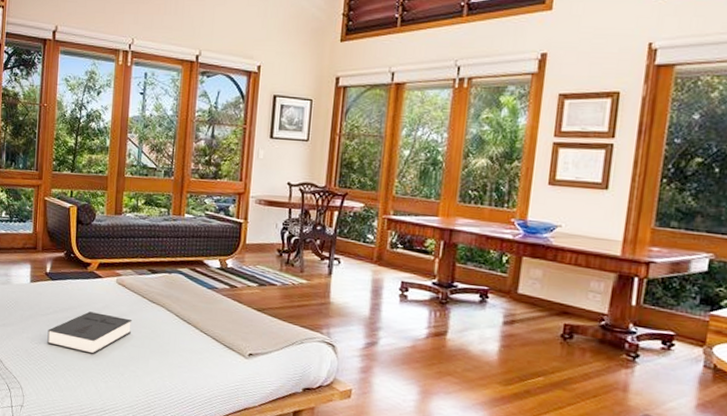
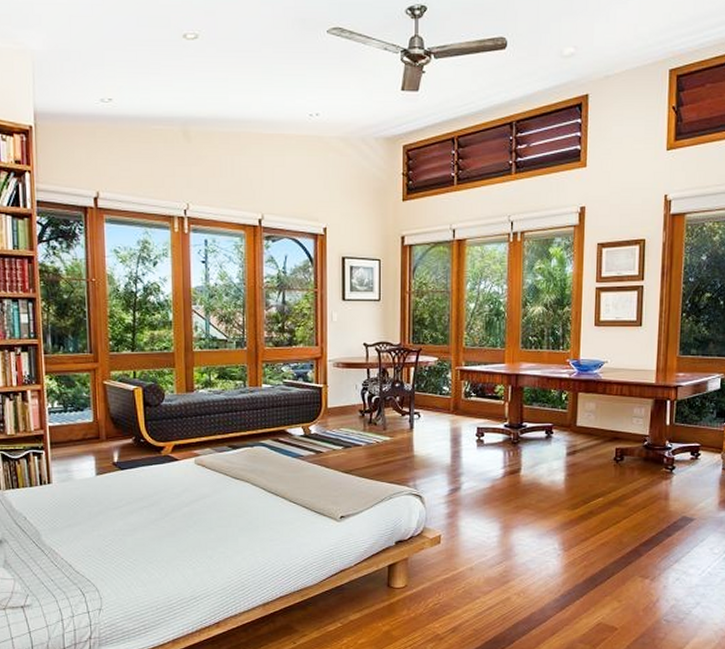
booklet: present [47,311,133,354] -> none [122,497,217,542]

